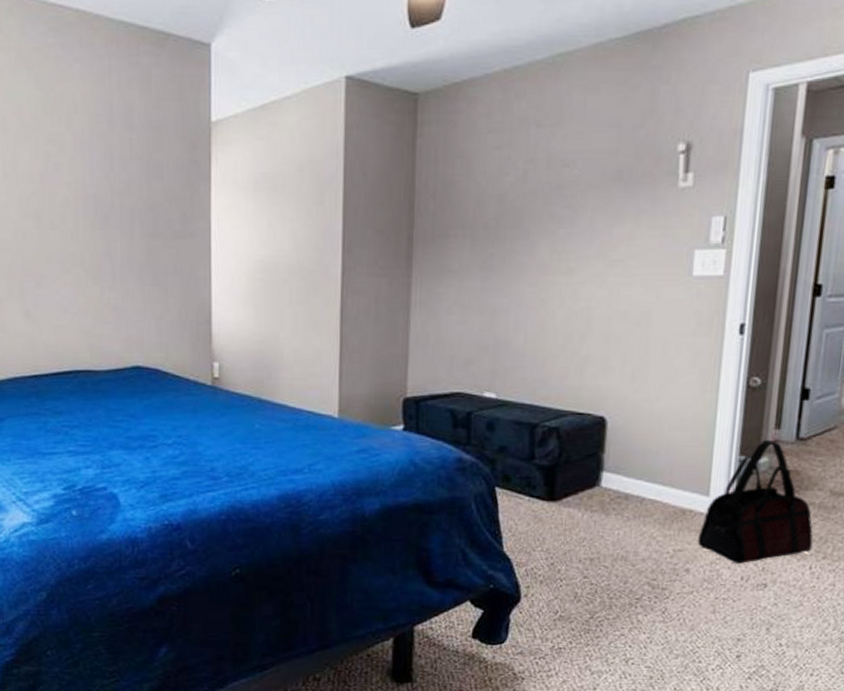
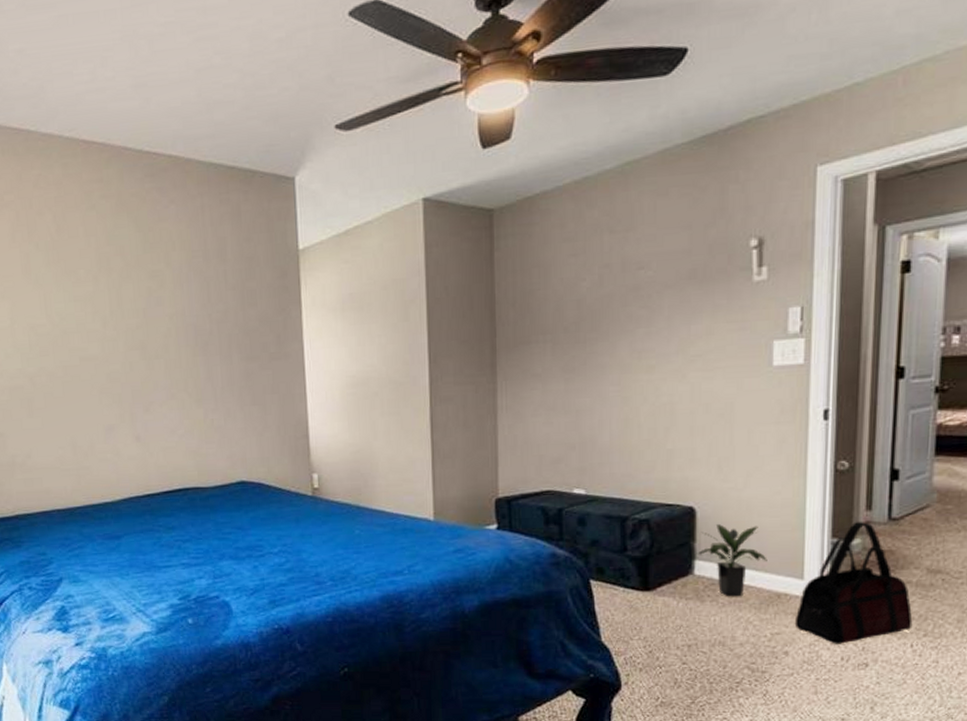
potted plant: none [604,436,675,512] -> present [696,524,767,597]

